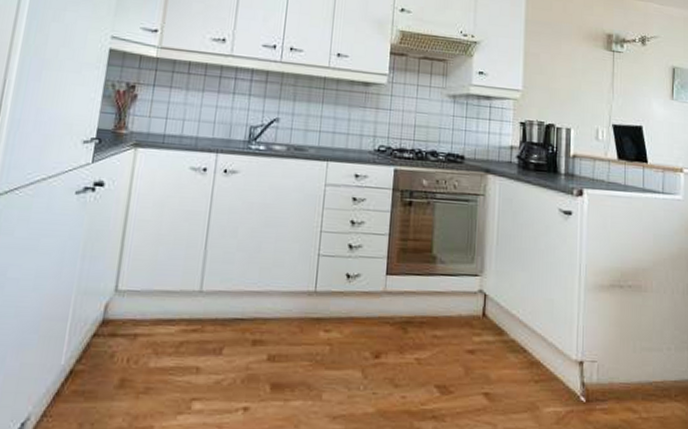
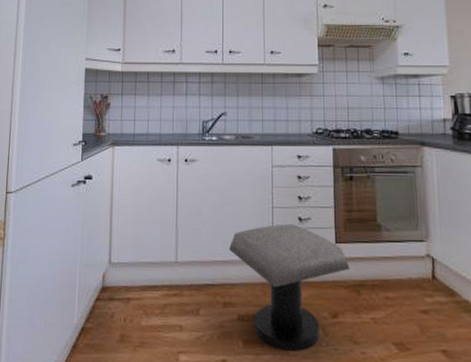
stool: none [266,251,399,396] -> present [229,223,350,351]

